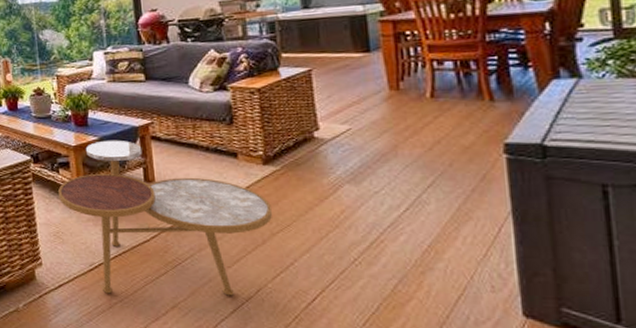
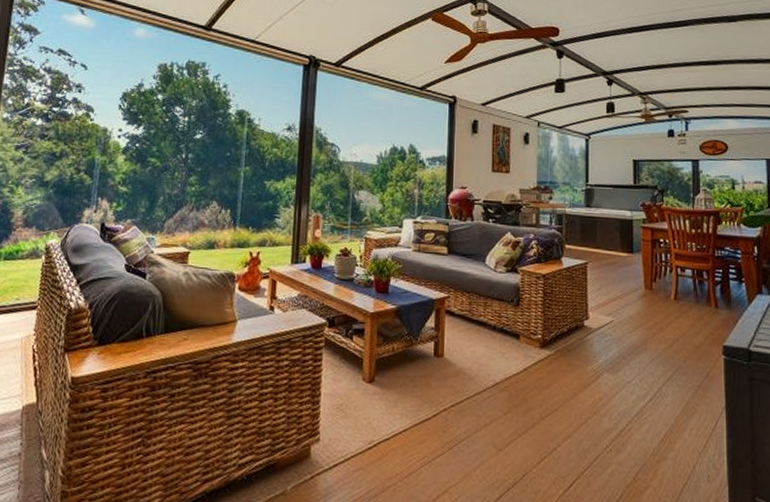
side table: present [58,140,272,296] -> none [349,310,543,481]

